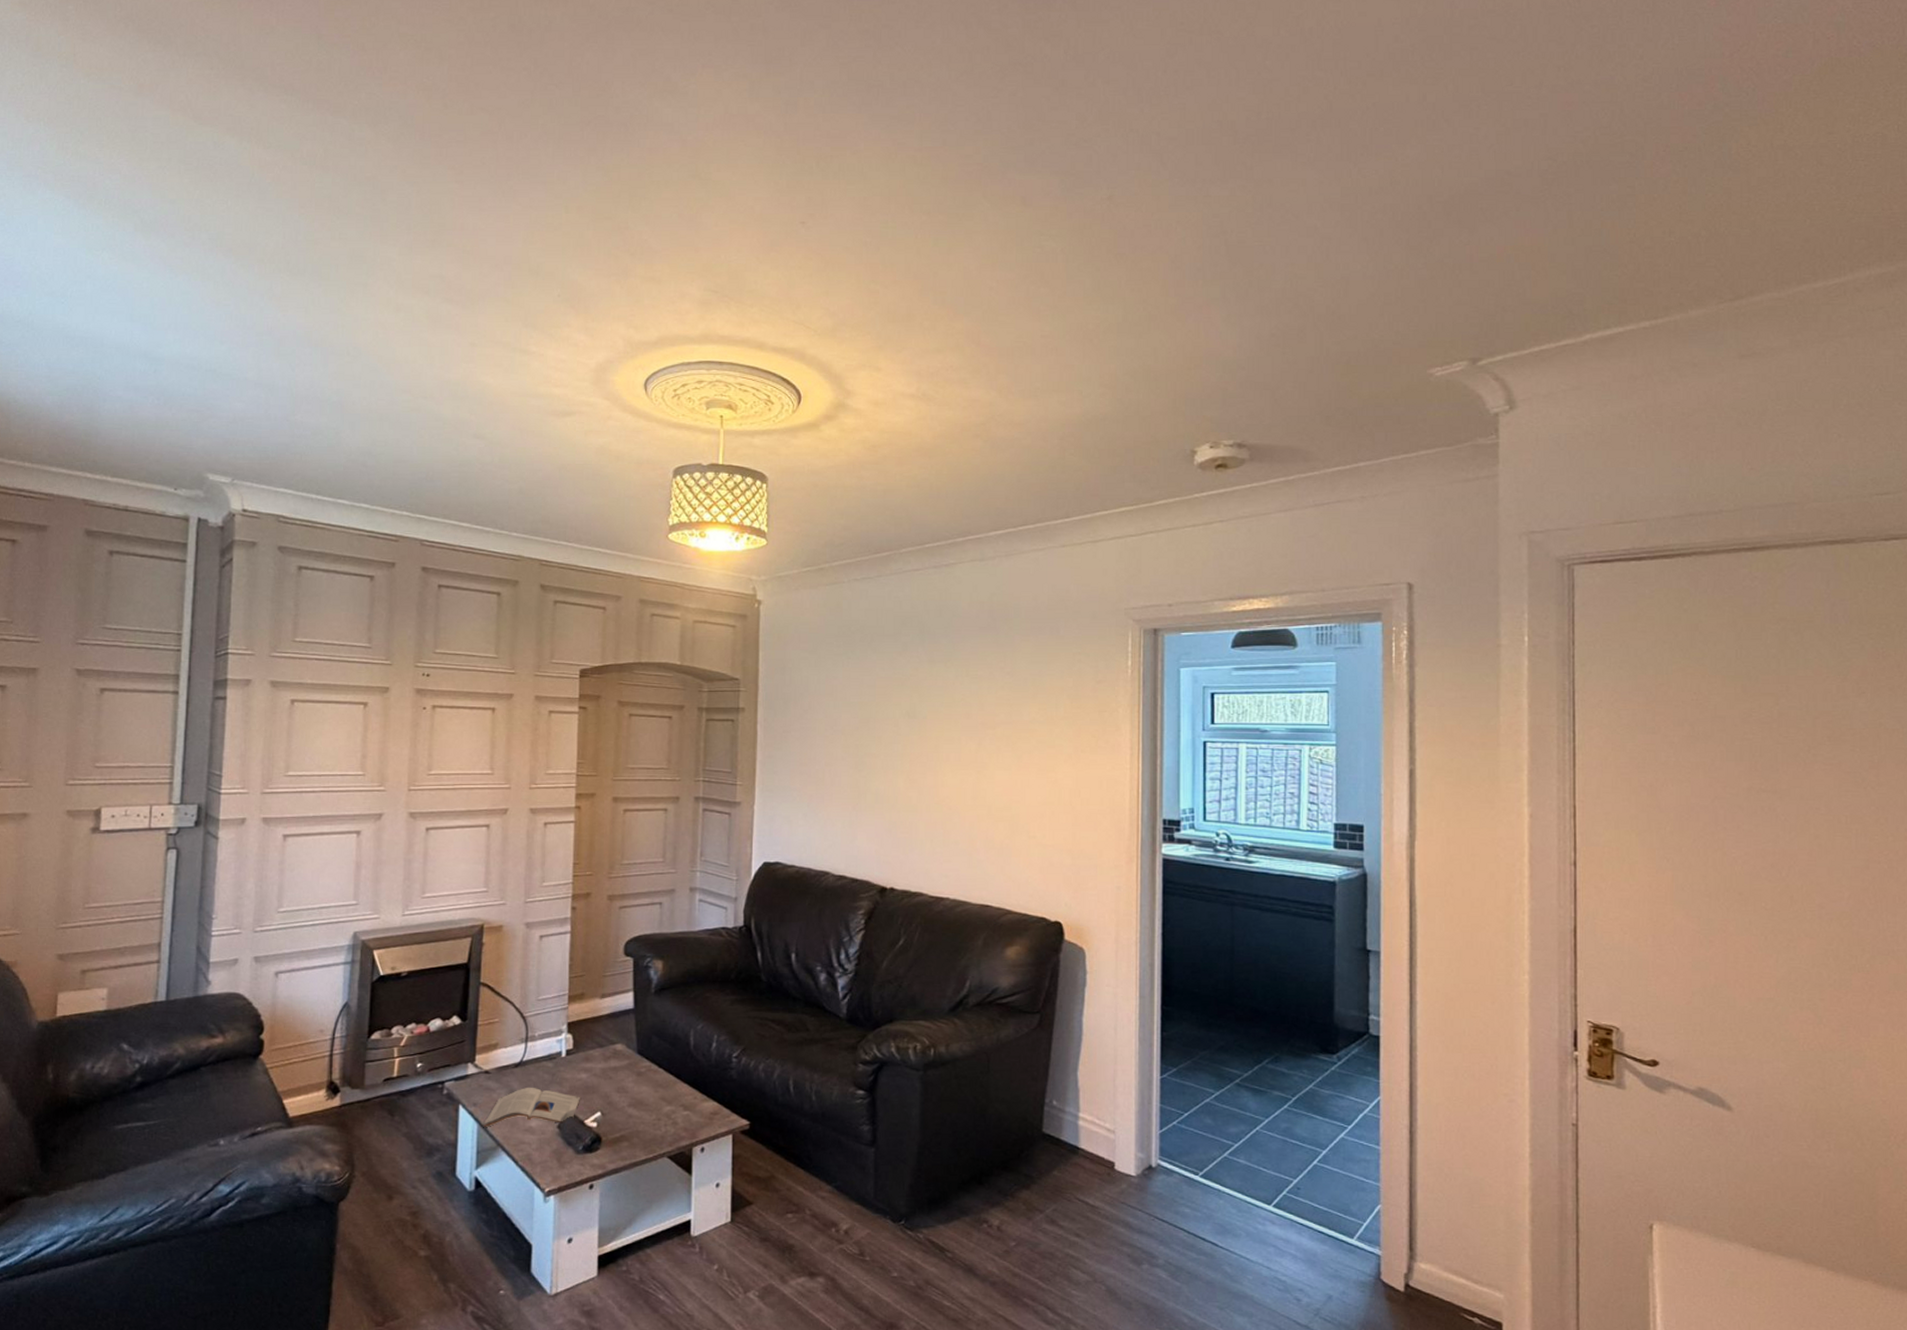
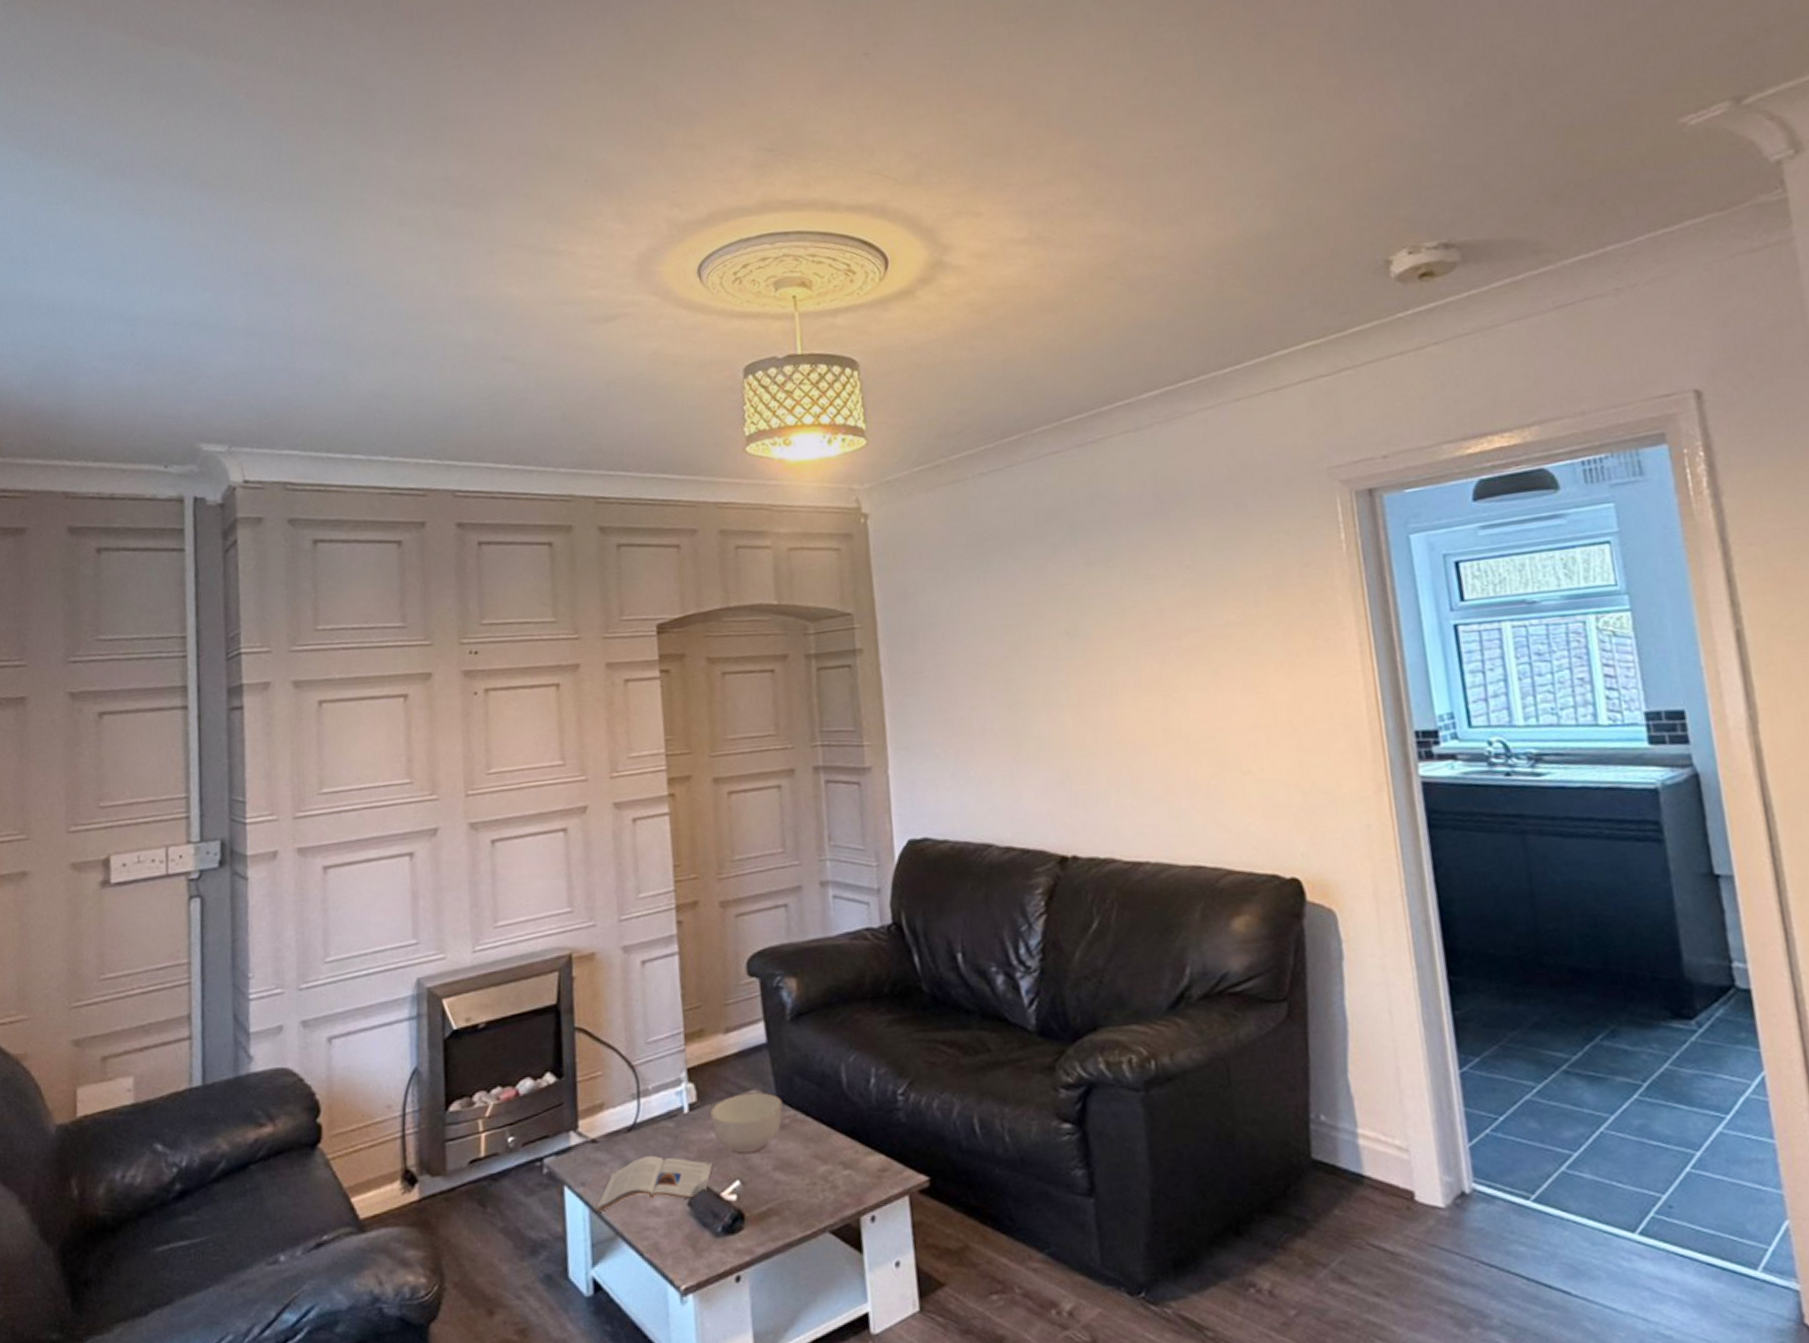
bowl: none [583,1046,642,1093] -> present [710,1092,784,1155]

